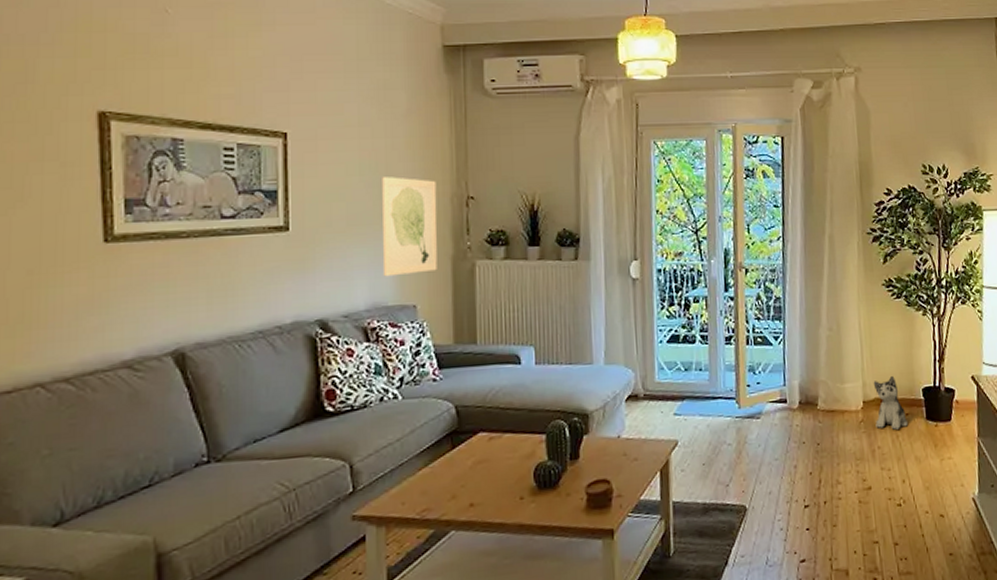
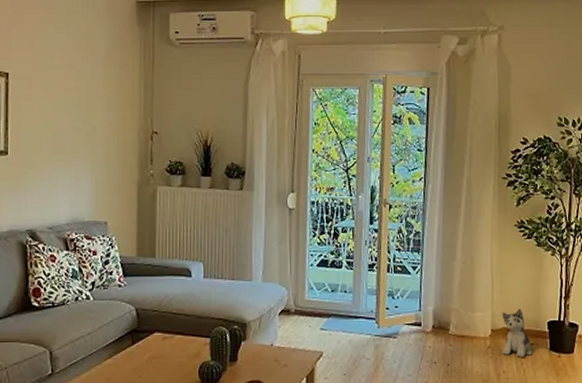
wall art: present [382,177,437,277] -> none [81,113,127,197]

